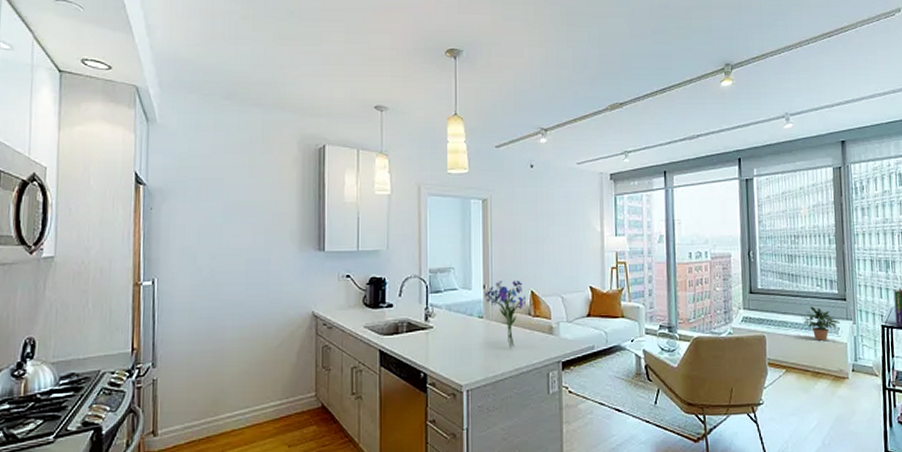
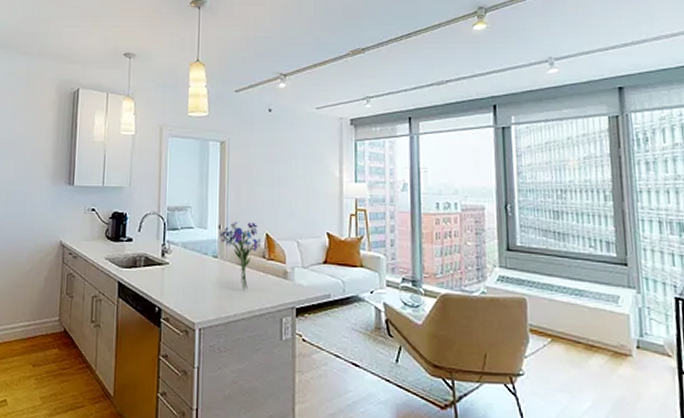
potted plant: present [803,306,841,341] -> none [572,269,621,310]

